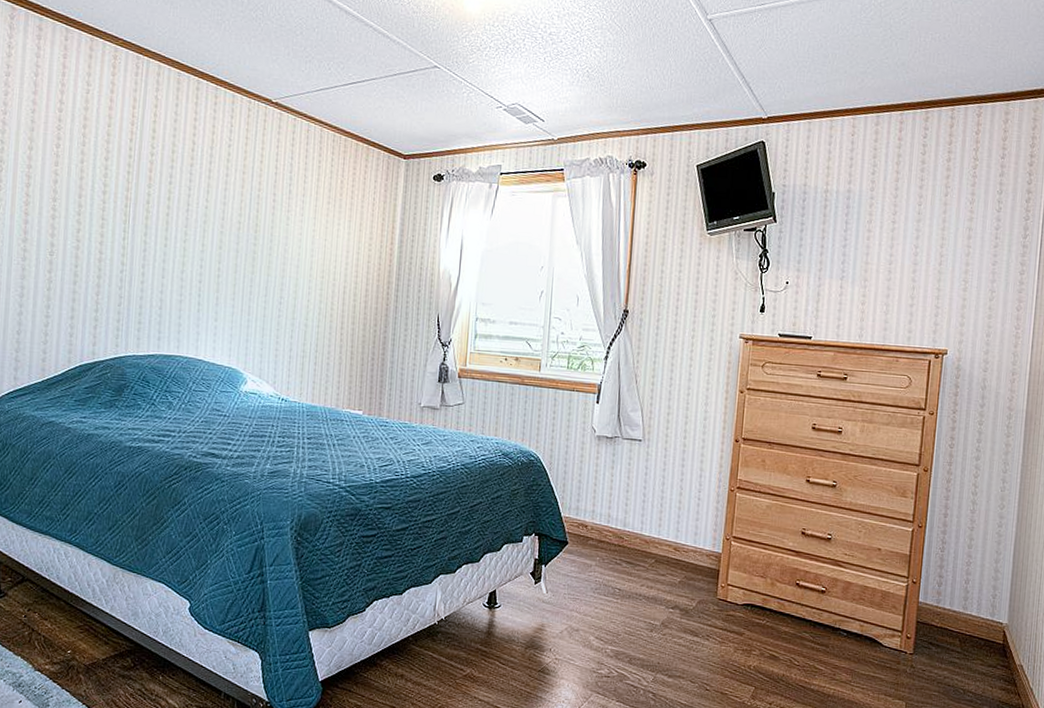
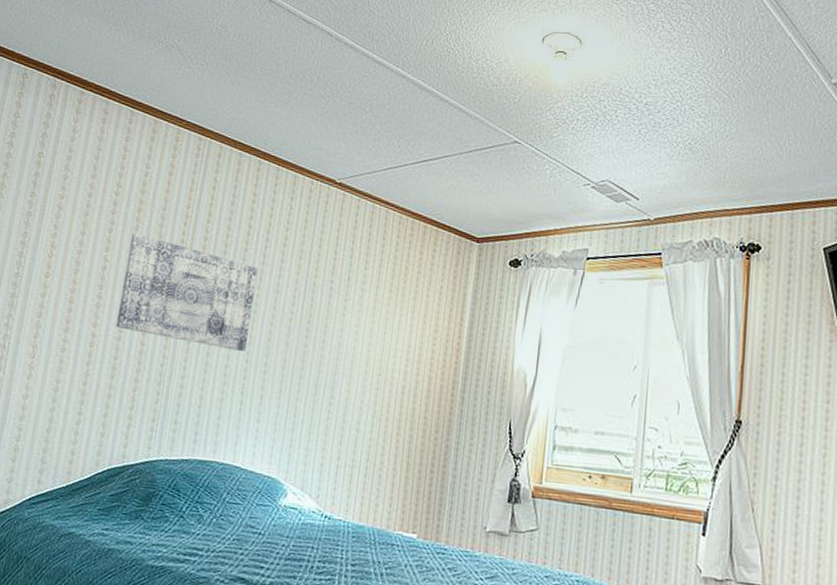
wall art: none [73,148,205,258] -> present [115,232,259,351]

